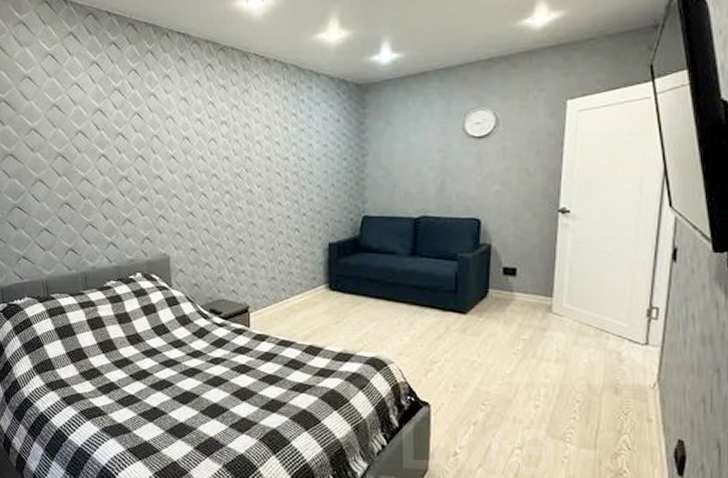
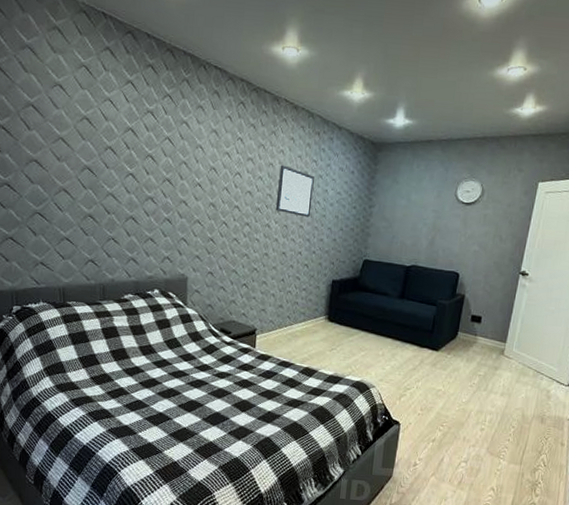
wall art: none [256,123,296,177] -> present [275,165,314,218]

